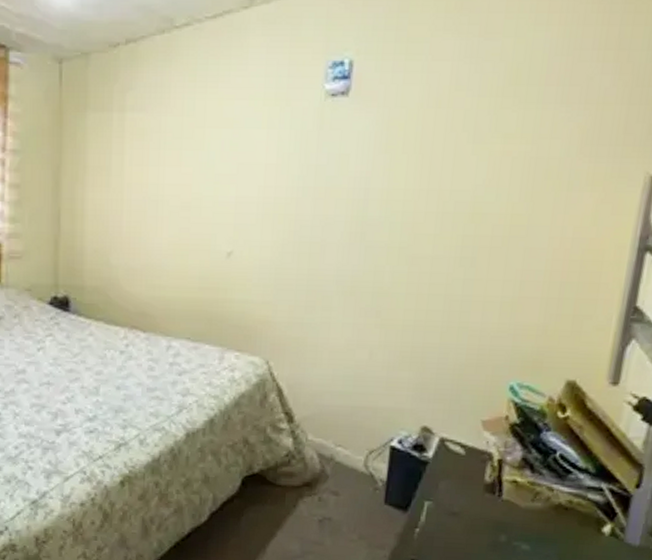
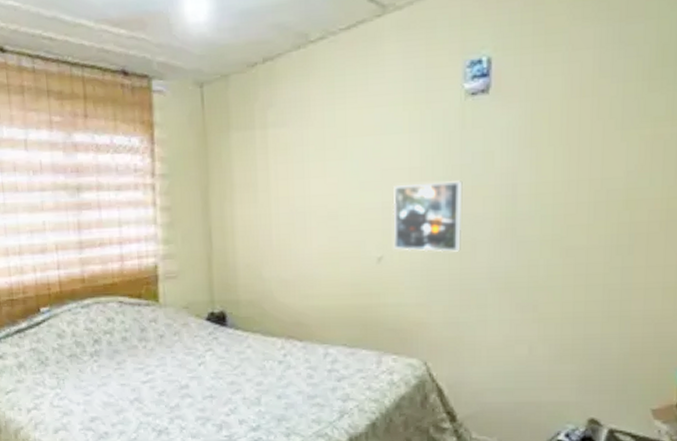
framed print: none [243,180,317,252] -> present [393,181,463,252]

